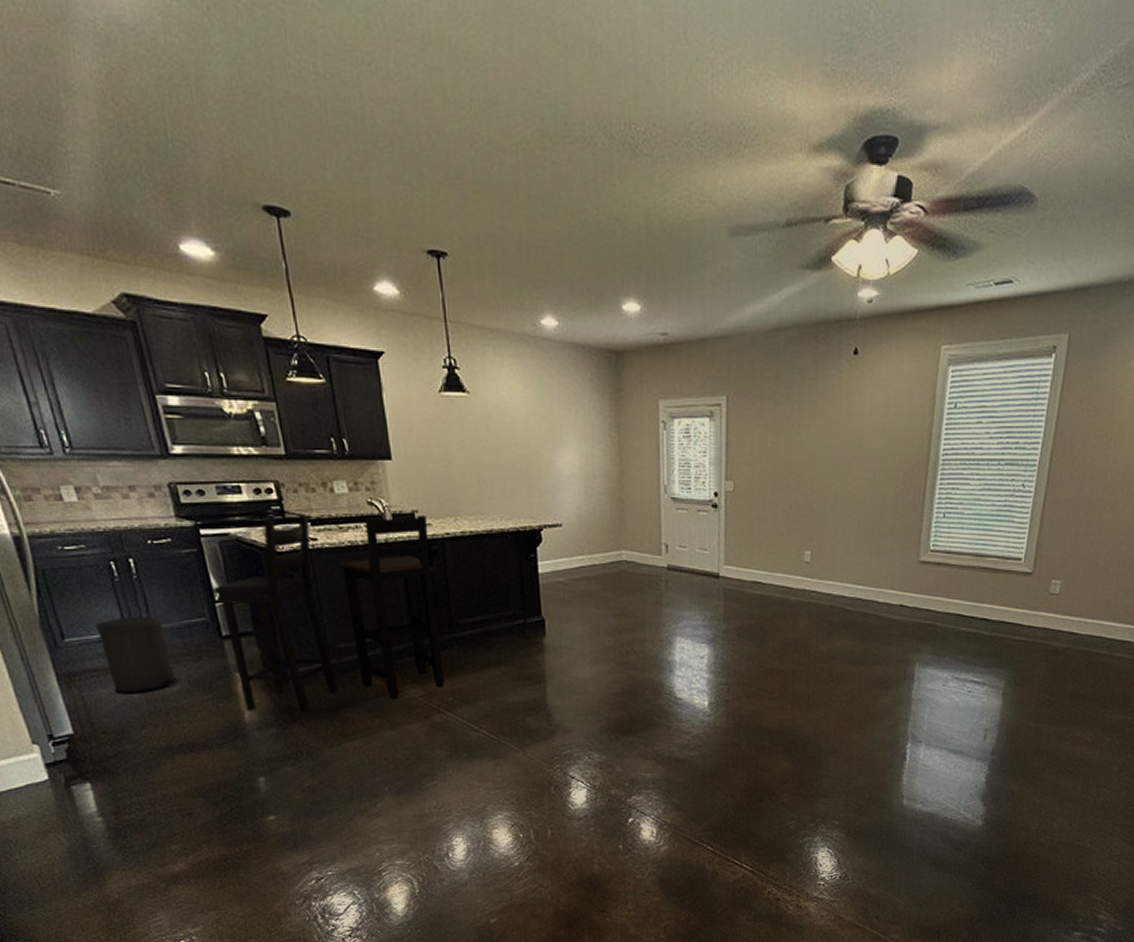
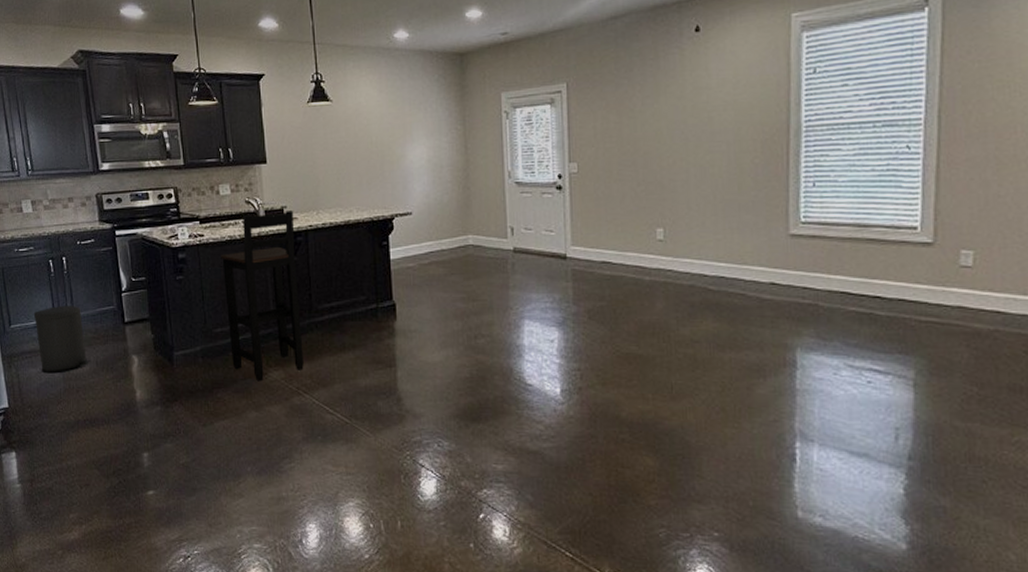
bar stool: present [213,515,338,712] -> none [121,215,213,392]

